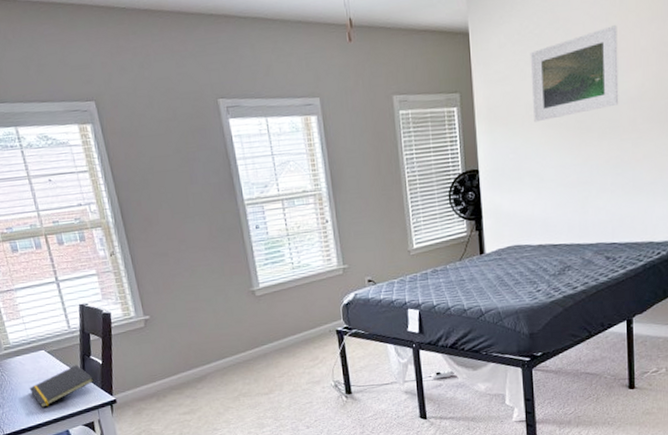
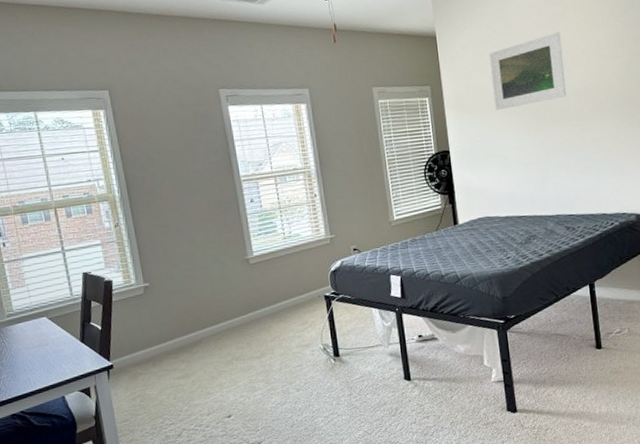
notepad: present [29,365,95,408] -> none [28,331,93,374]

